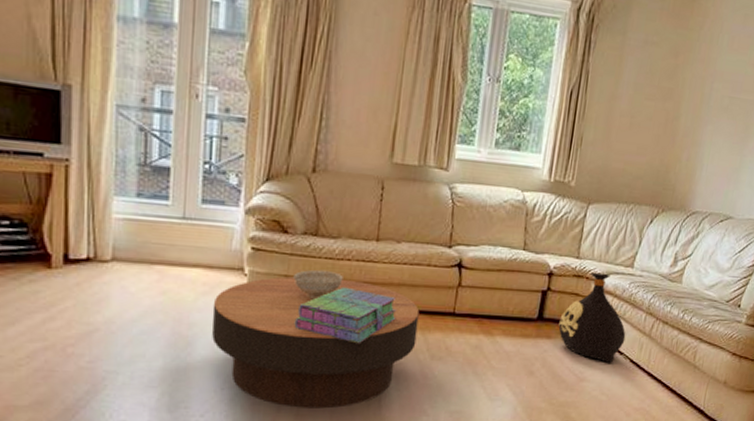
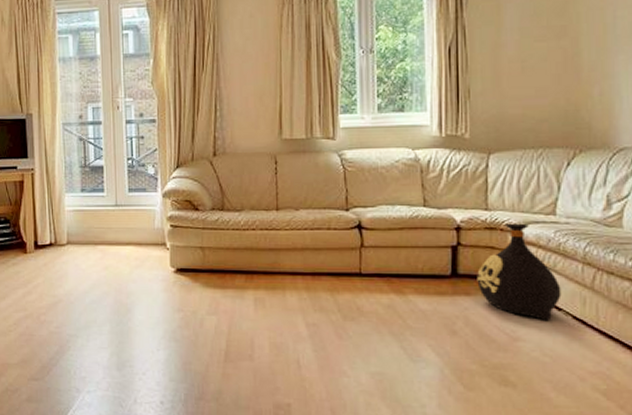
coffee table: present [211,276,420,409] -> none [144,247,327,369]
decorative bowl: present [293,269,343,300] -> none [207,240,250,267]
stack of books: present [294,286,397,343] -> none [212,254,304,306]

